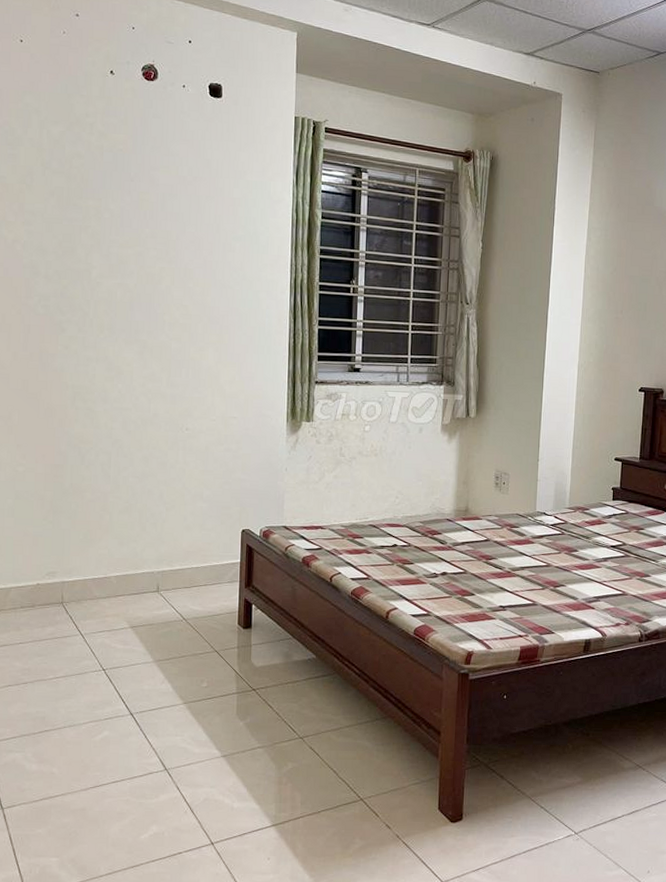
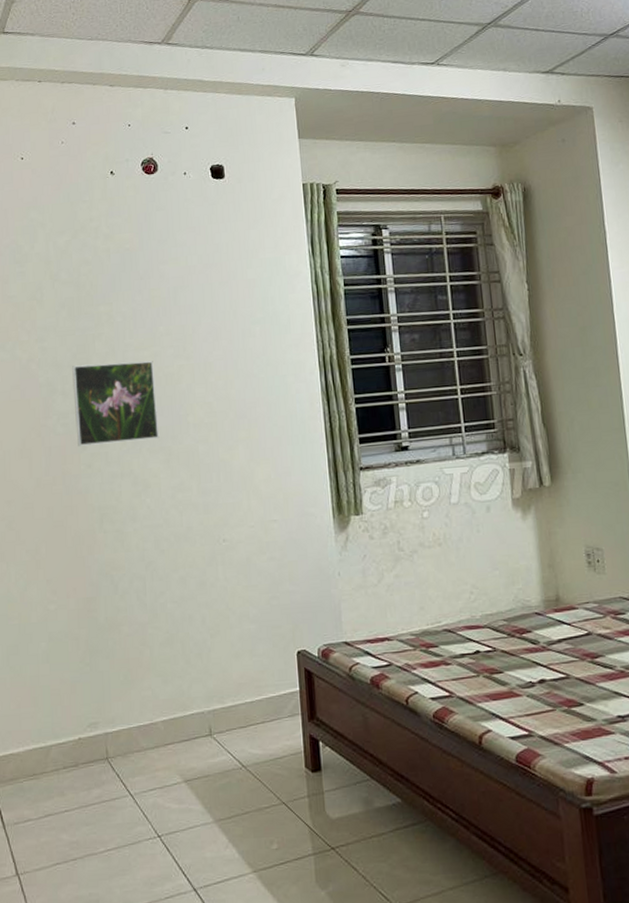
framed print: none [56,253,136,332] -> present [72,361,160,446]

